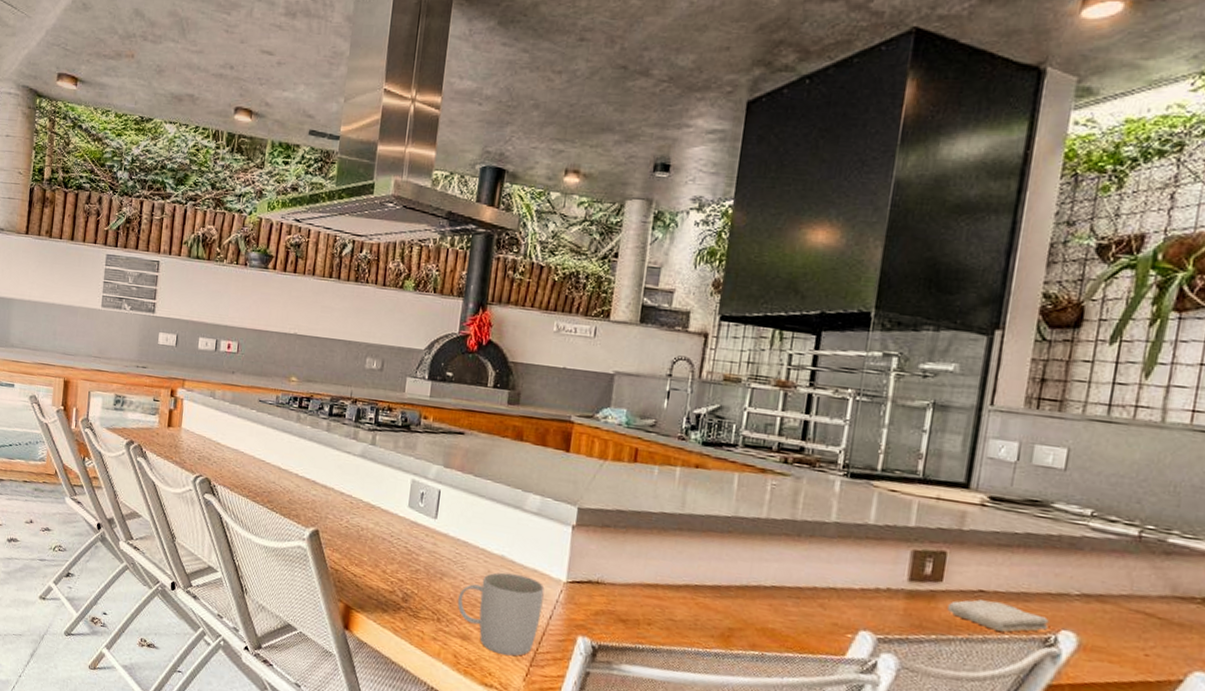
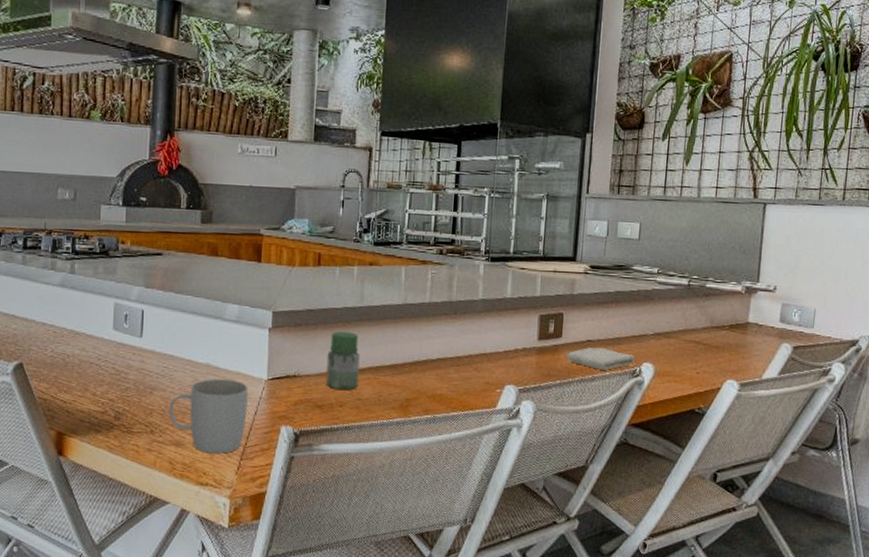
jar: none [632,538,676,608] -> present [325,331,360,391]

